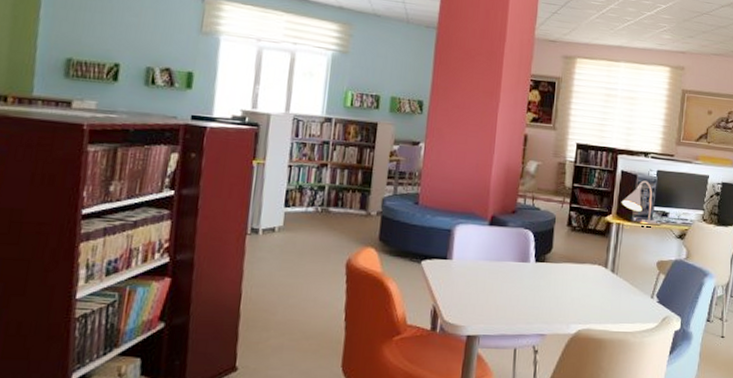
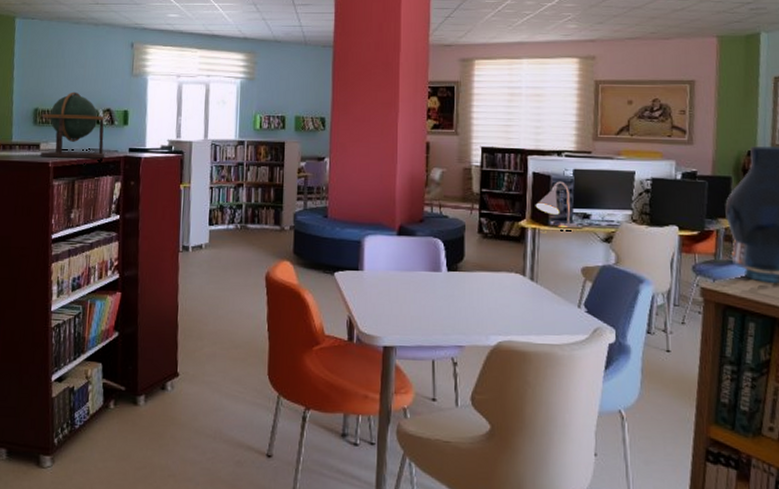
globe: none [71,43,162,125] -> present [40,91,105,160]

